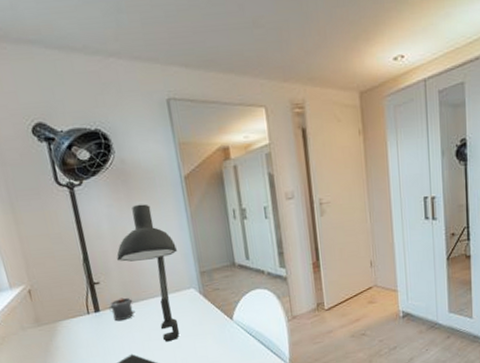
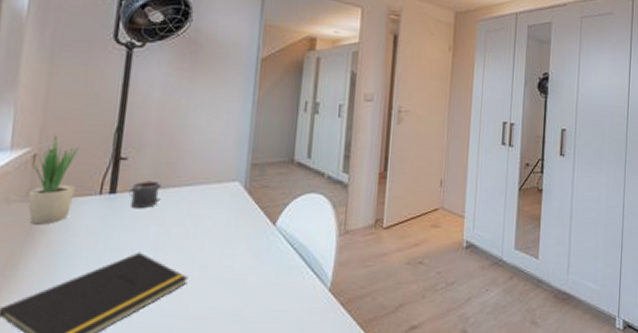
potted plant: none [30,272,71,343] -> present [28,135,78,225]
desk lamp: present [116,204,180,342] -> none [158,78,232,243]

